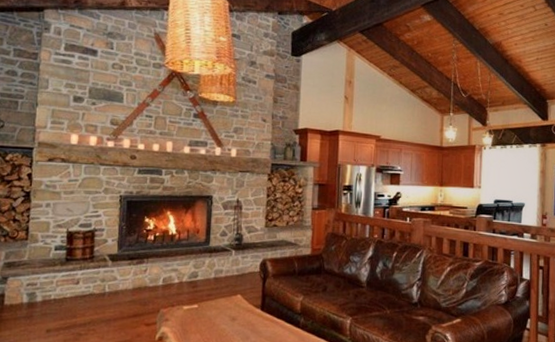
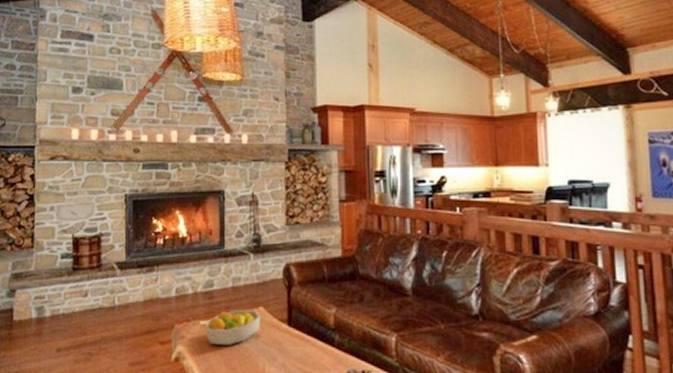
fruit bowl: none [187,297,238,327] -> present [204,310,261,345]

